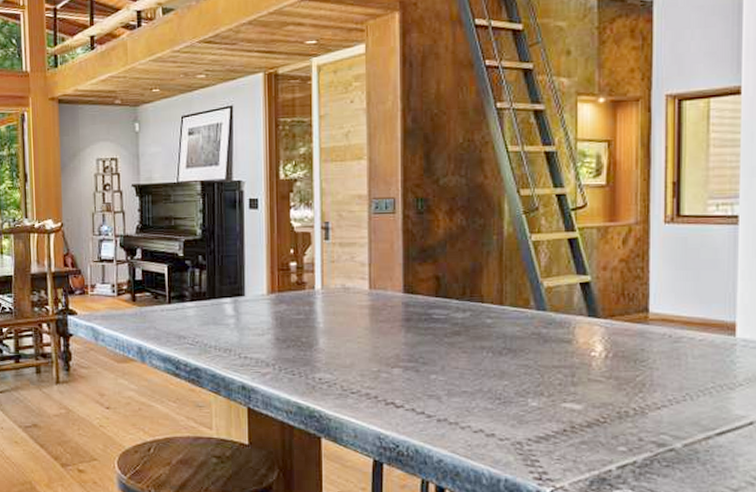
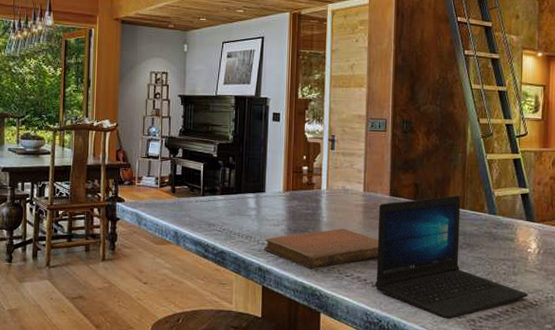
notebook: none [247,336,391,386] -> present [264,228,378,269]
laptop: none [388,289,594,442] -> present [375,195,528,319]

